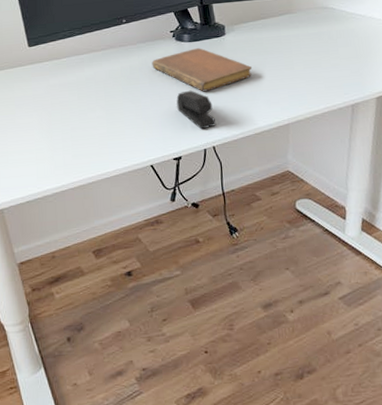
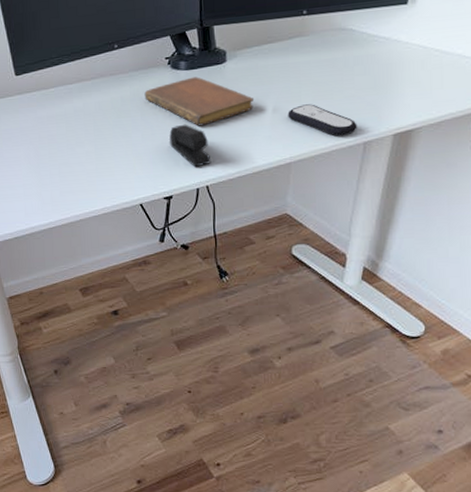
remote control: none [283,71,345,100] -> present [288,104,357,137]

